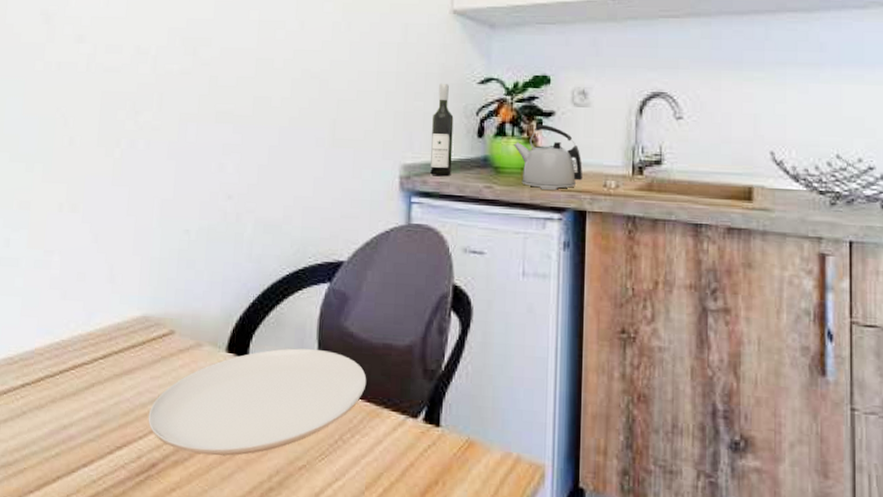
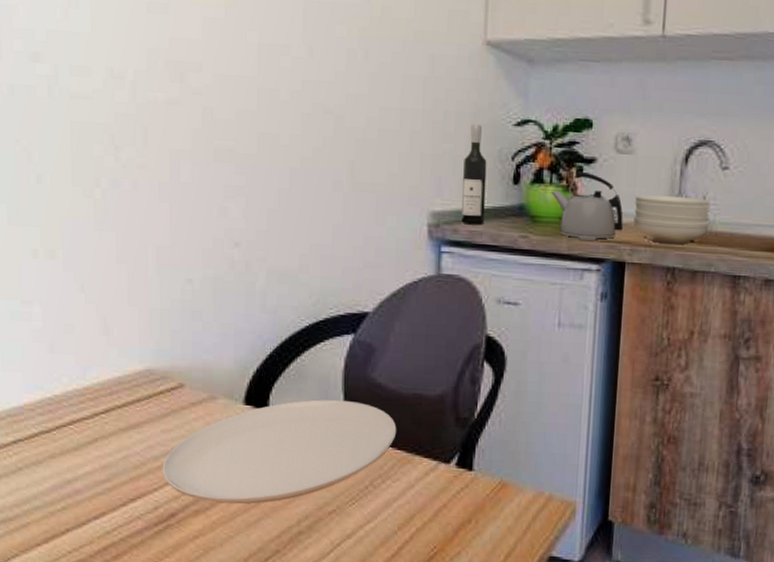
bowl: none [592,144,668,193] -> present [633,194,712,244]

